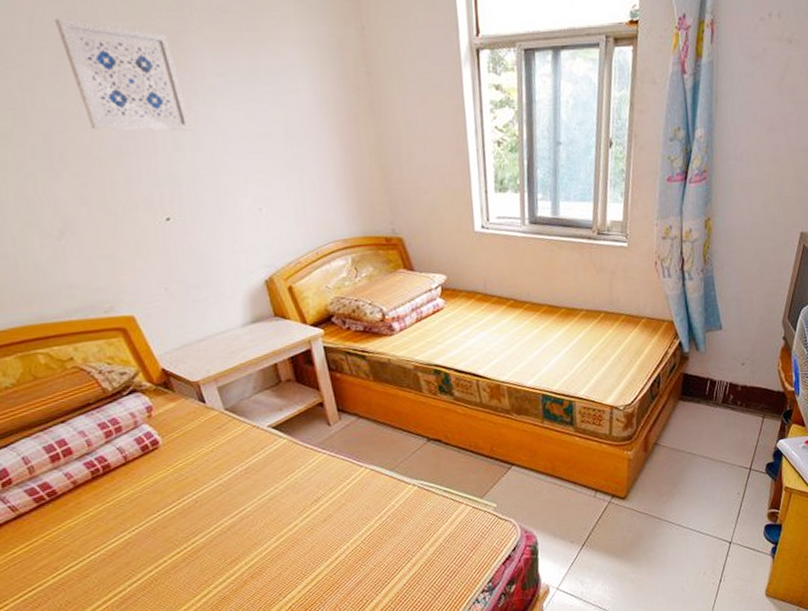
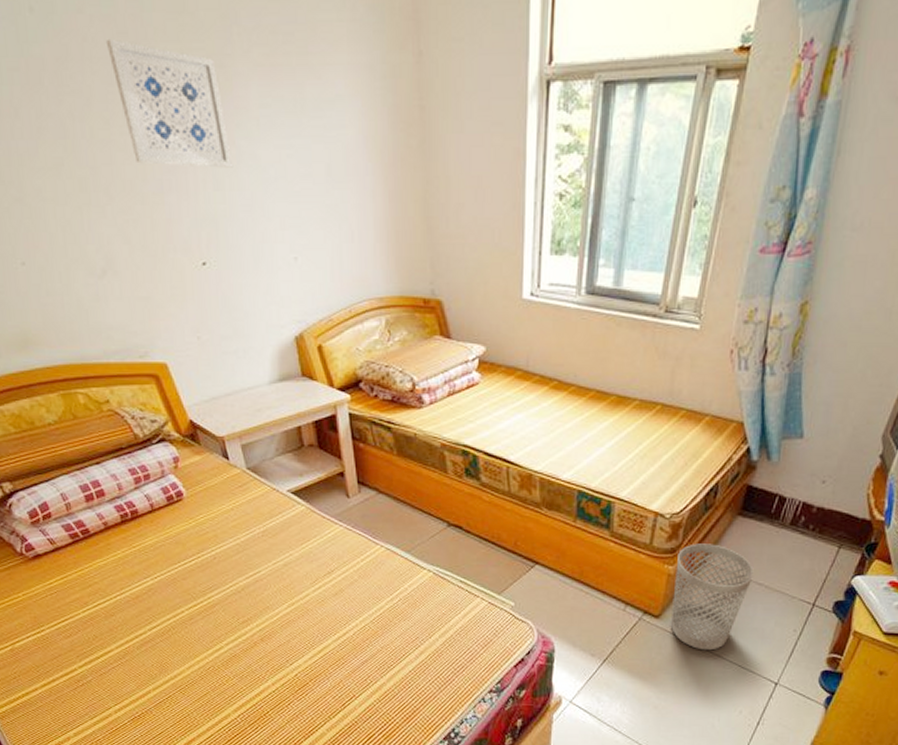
wastebasket: none [634,427,699,523] -> present [671,543,754,651]

